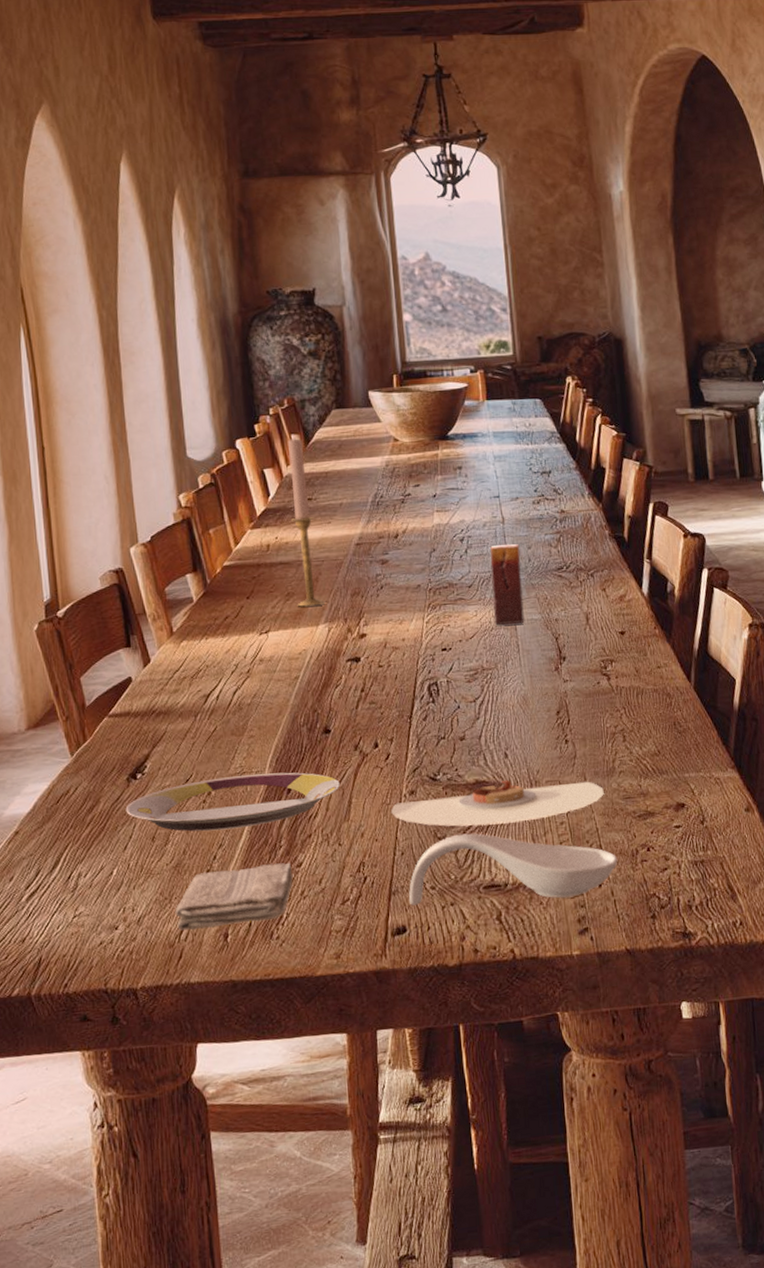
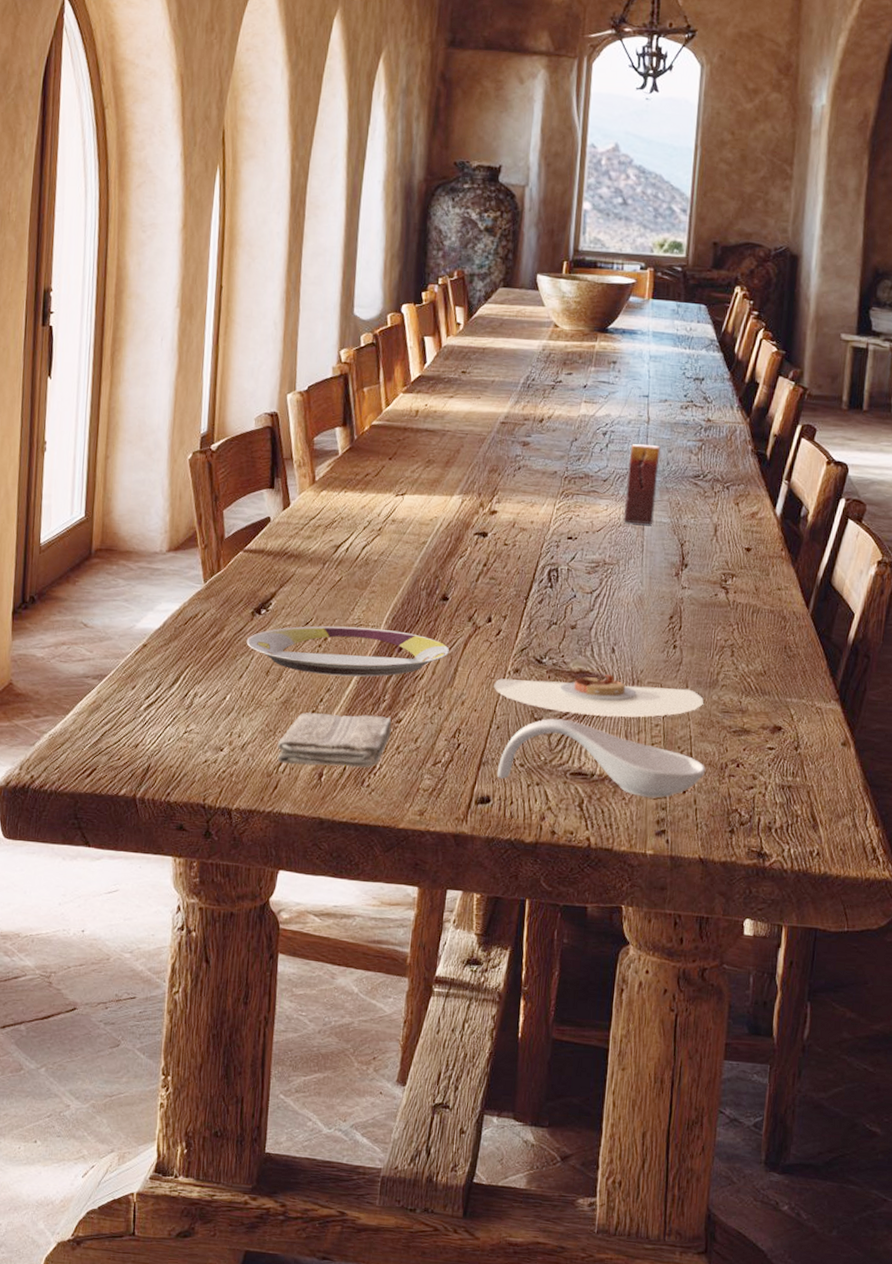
candlestick: present [287,437,326,607] -> none [435,310,465,477]

